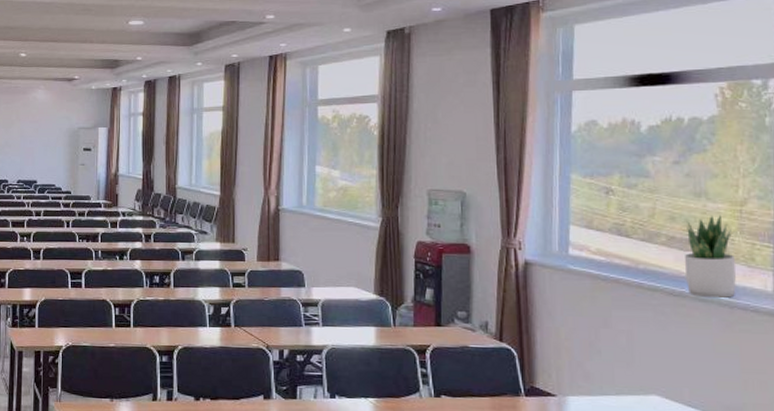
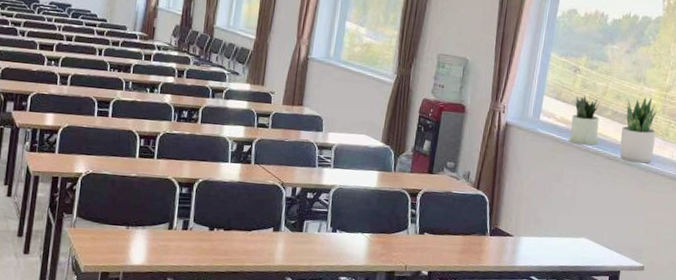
planter: none [610,221,656,281] -> present [567,96,600,146]

